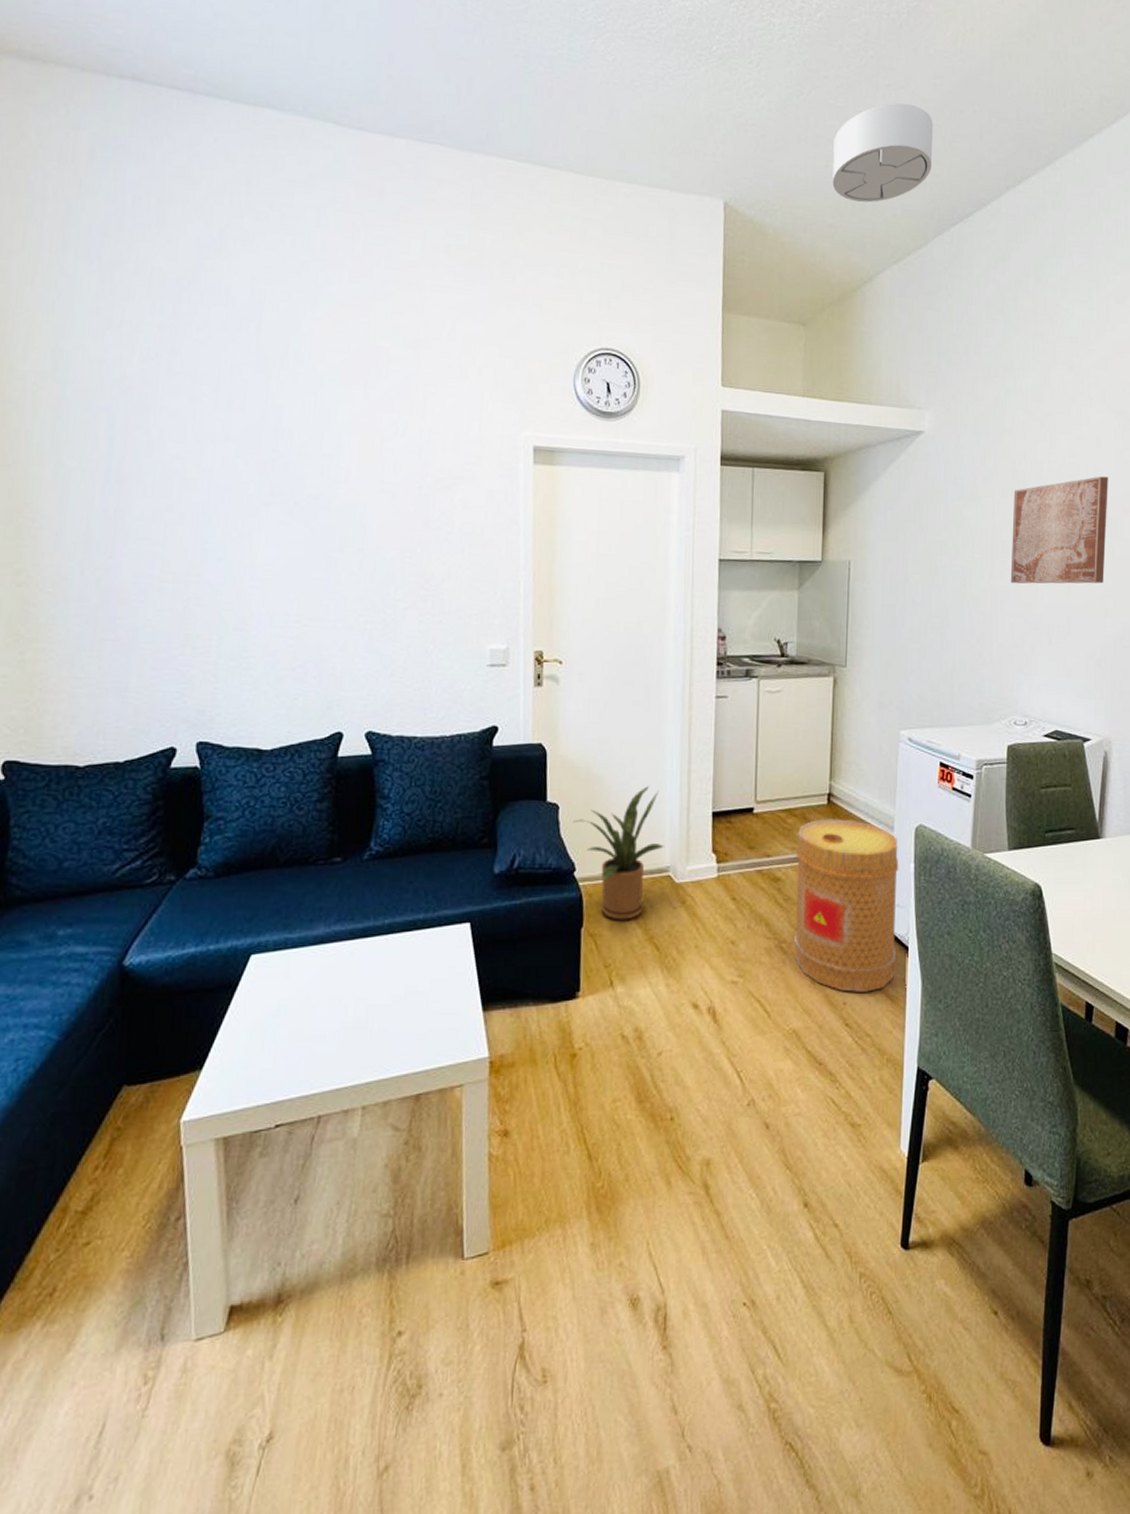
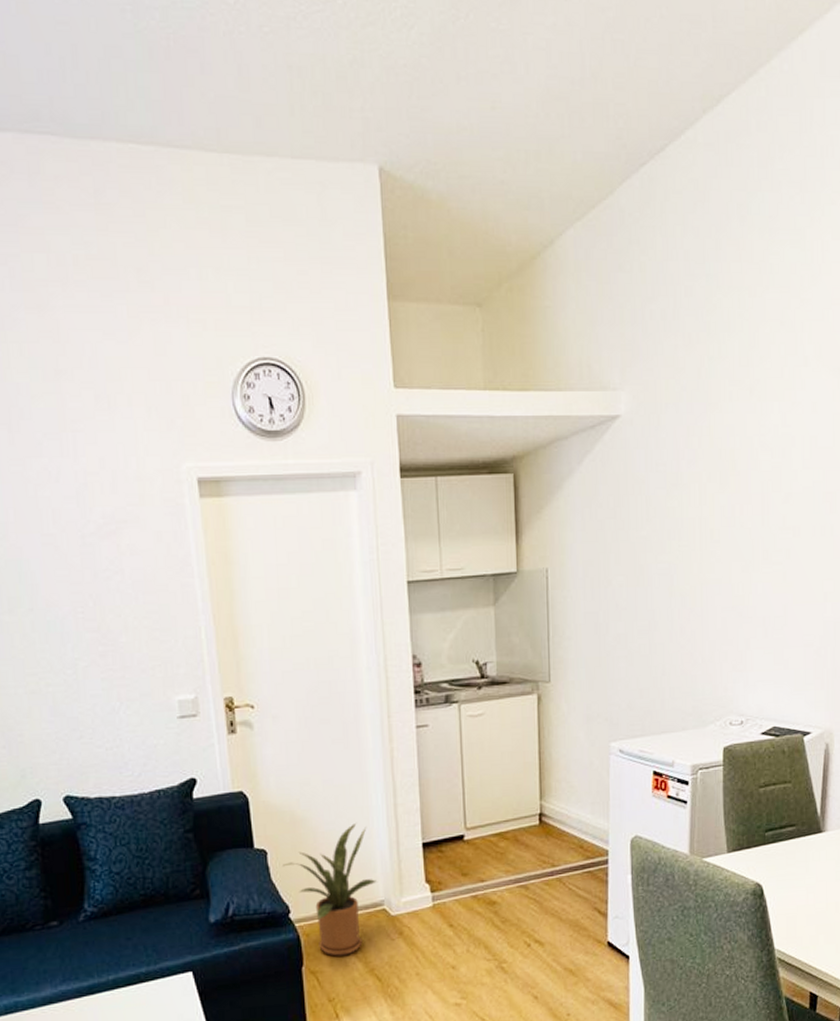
basket: present [794,819,899,992] -> none [510,837,617,1003]
ceiling light: present [832,103,934,203] -> none [499,16,615,149]
wall art: present [1010,476,1108,584] -> none [721,445,826,576]

